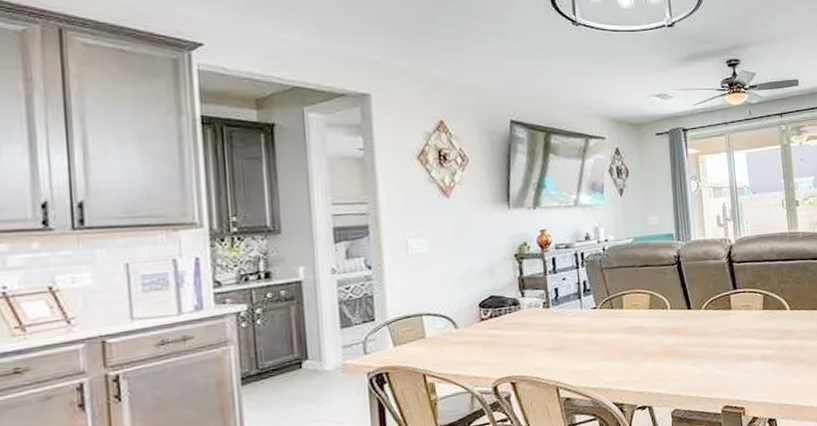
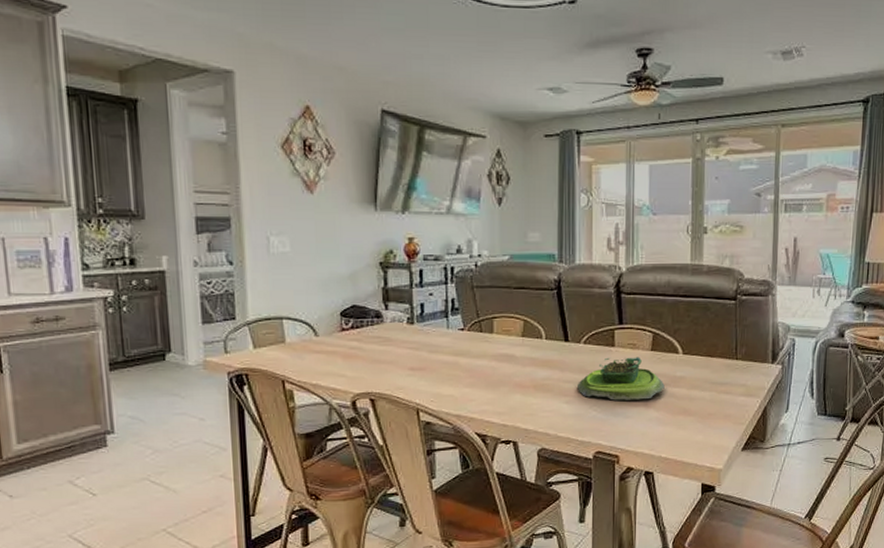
plant pot: none [702,316,778,358] -> present [578,357,665,401]

